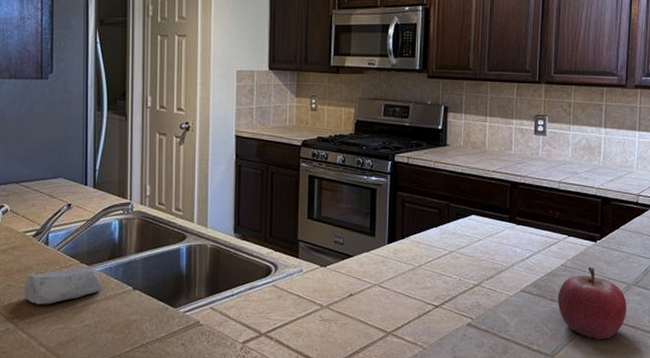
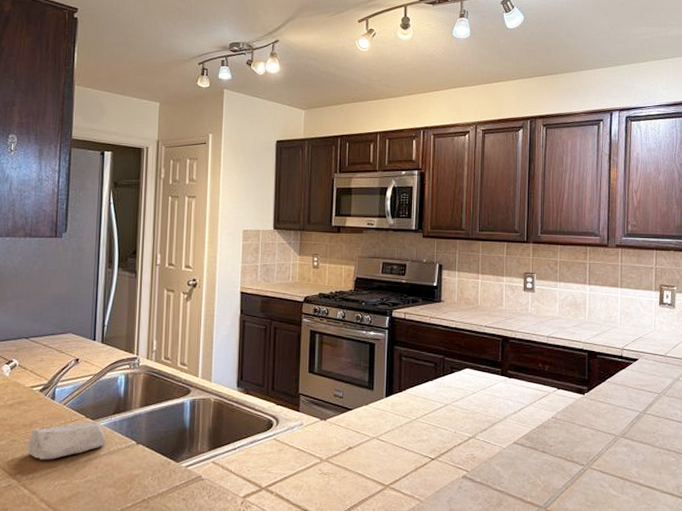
fruit: present [557,266,627,339] -> none [549,418,615,491]

